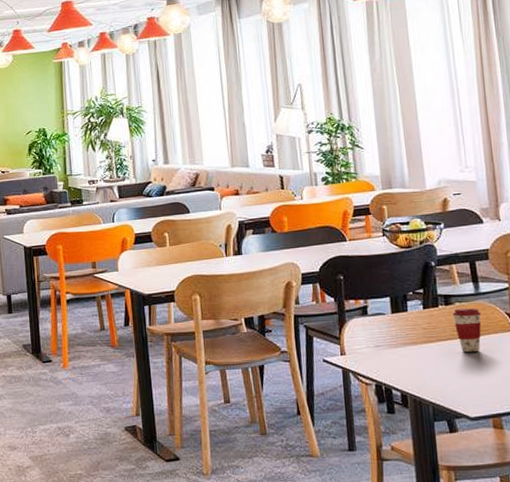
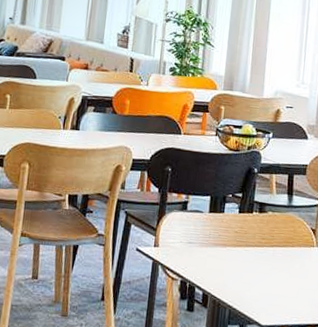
coffee cup: present [452,308,481,353] -> none [264,217,289,262]

